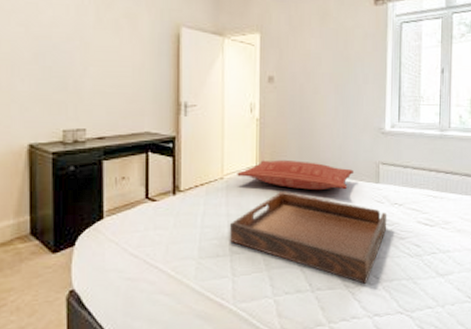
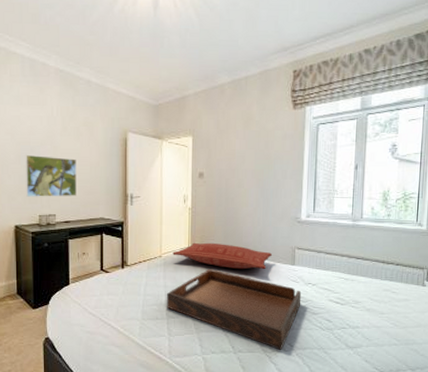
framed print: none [45,52,114,107] -> present [26,154,76,197]

